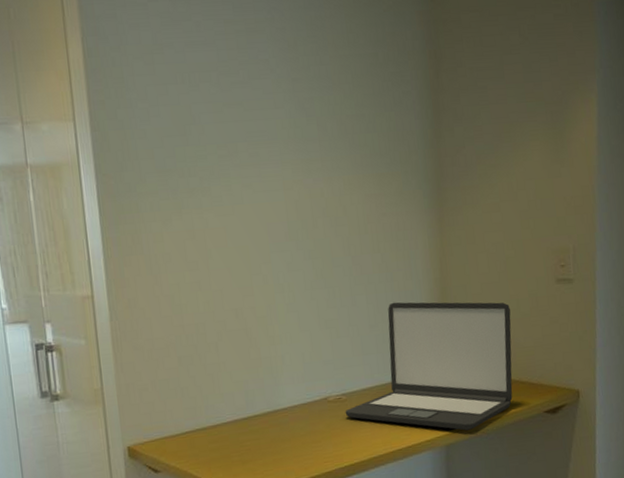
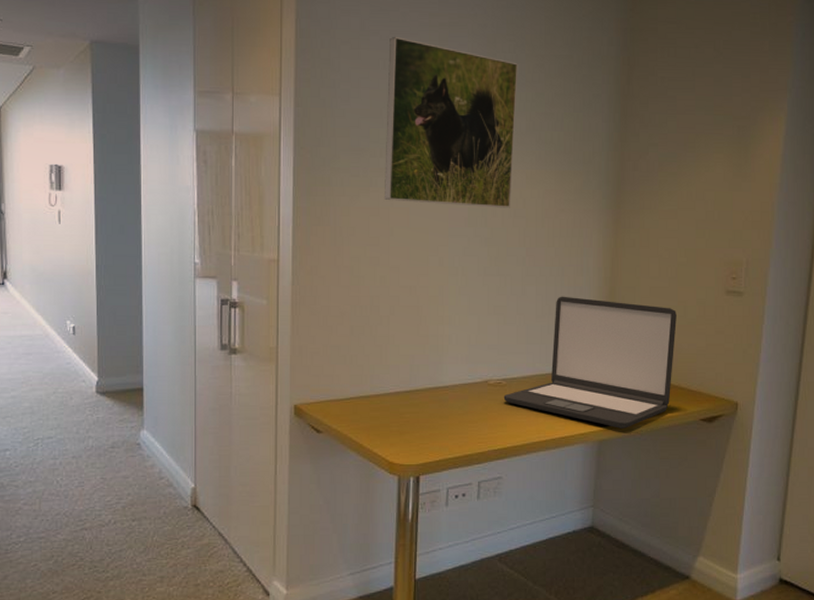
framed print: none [185,47,331,222] -> present [385,36,518,208]

